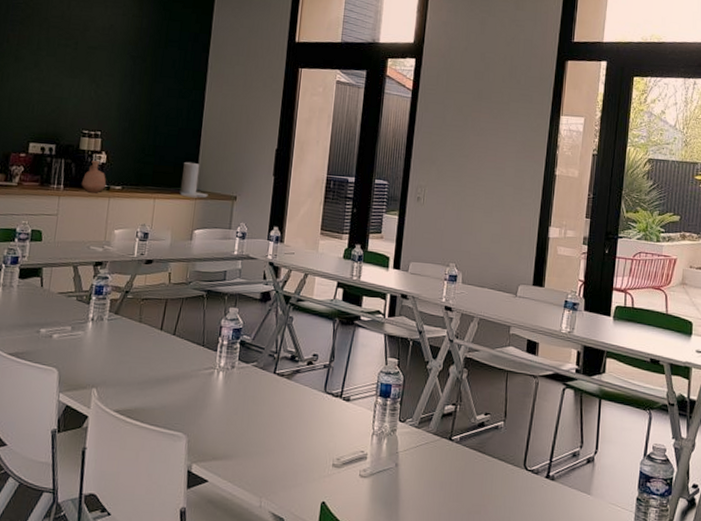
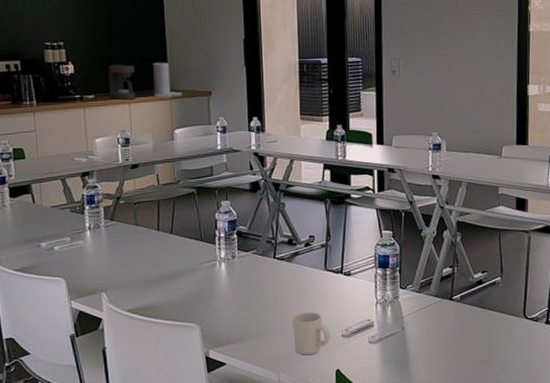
jug: present [81,160,107,194] -> none [53,72,79,106]
coffee maker: none [136,159,166,196] -> present [108,64,136,101]
mug: none [281,435,321,482] -> present [292,312,331,356]

